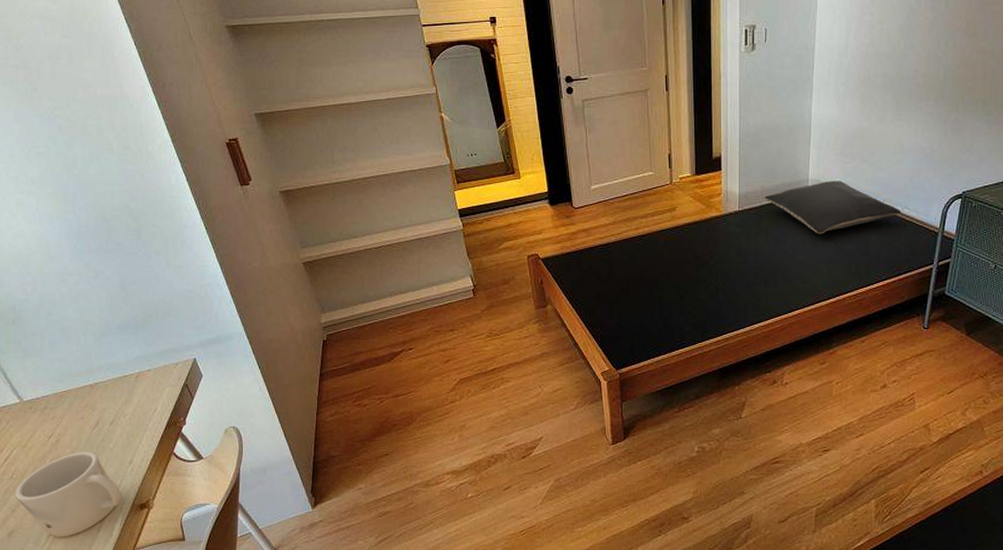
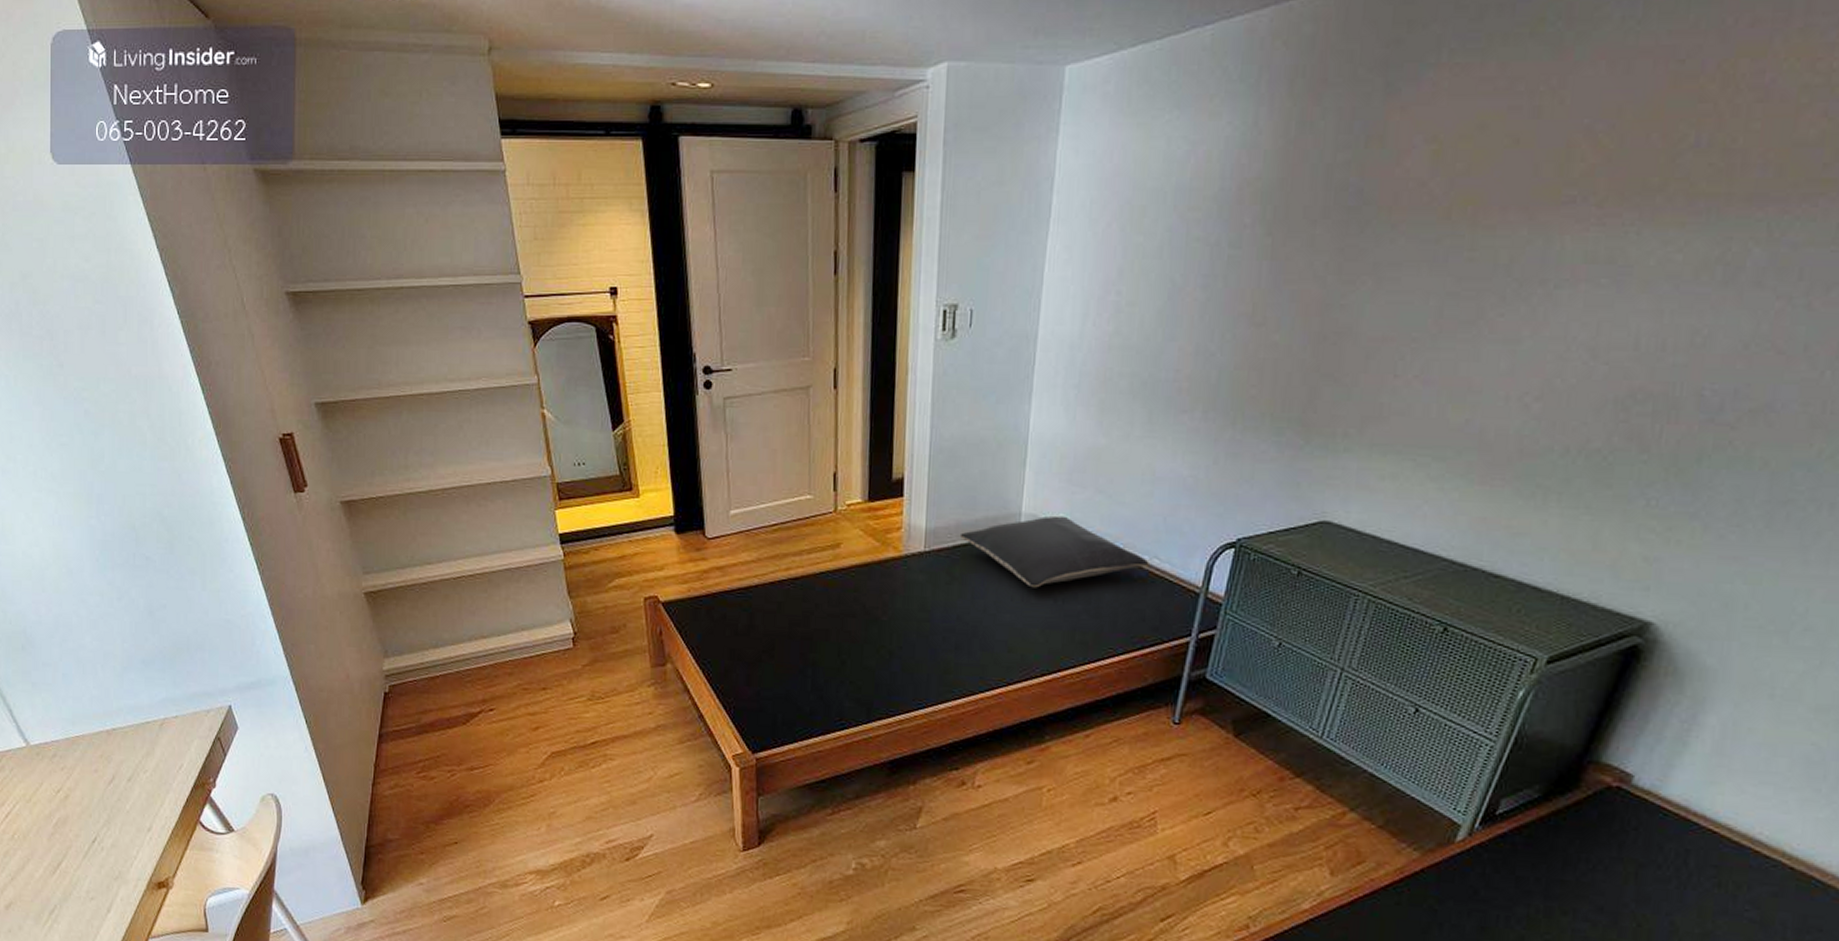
mug: present [14,451,122,537] -> none [15,811,138,916]

